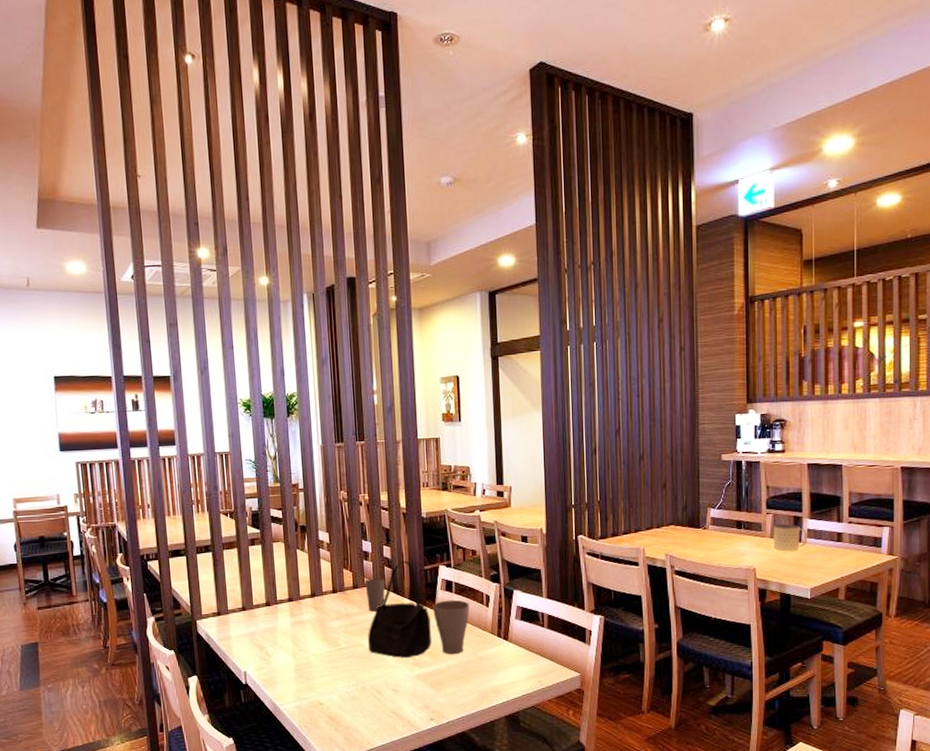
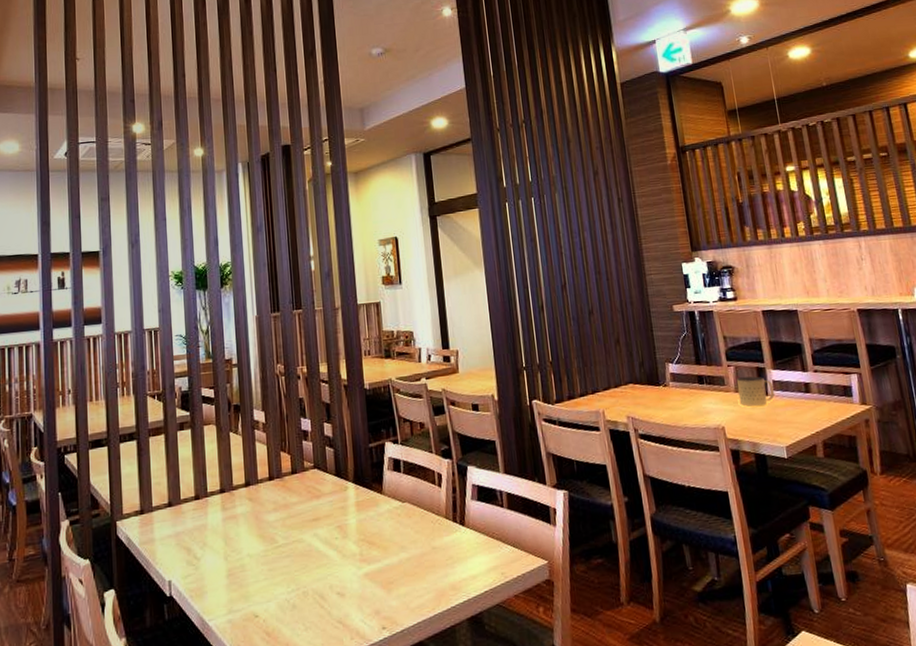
cup: present [365,578,386,612] -> none [304,460,327,500]
handbag: present [367,560,431,658] -> none [308,438,380,554]
cup: present [433,599,470,654] -> none [380,480,421,546]

